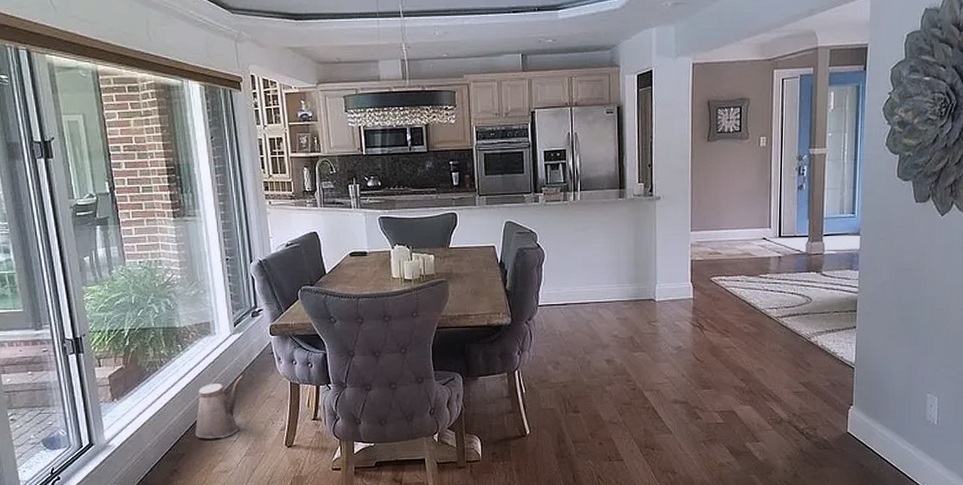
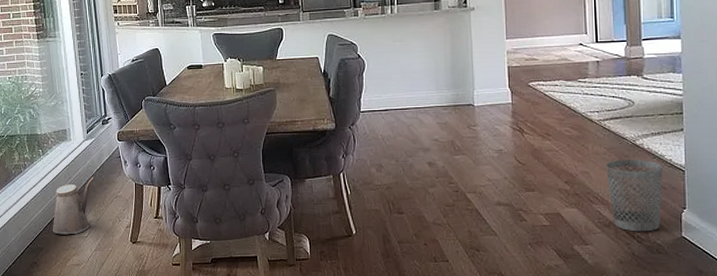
wastebasket: none [781,356,834,428] -> present [606,159,663,232]

